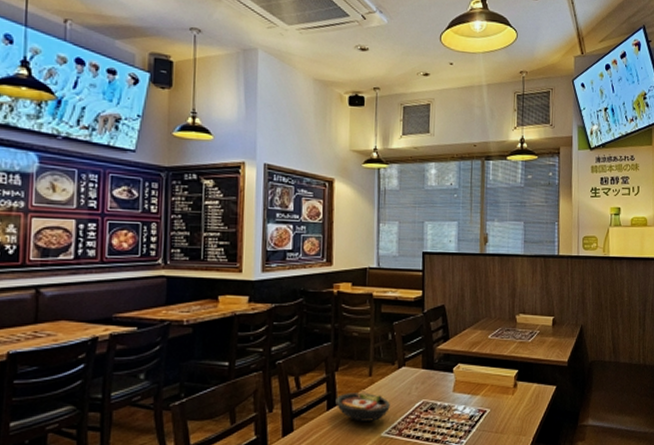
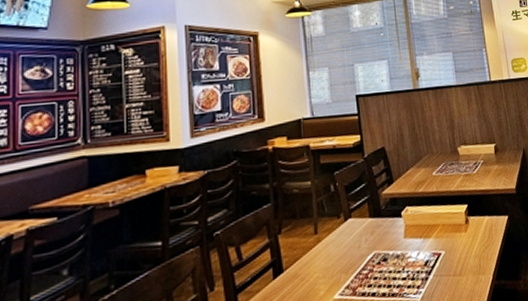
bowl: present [335,390,390,422] -> none [281,250,340,286]

